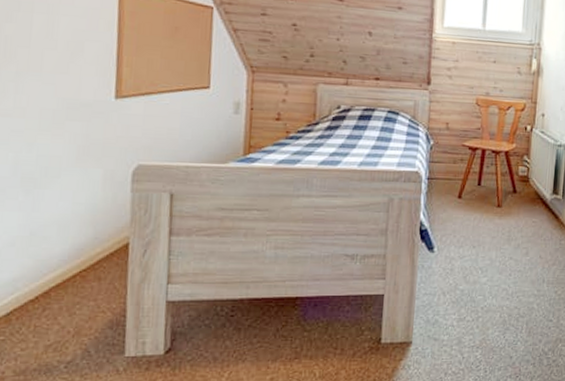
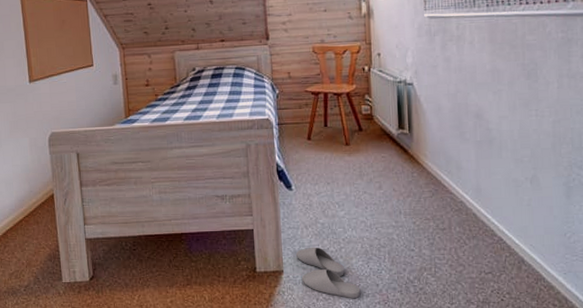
slippers: none [429,315,493,373] -> present [296,247,361,299]

